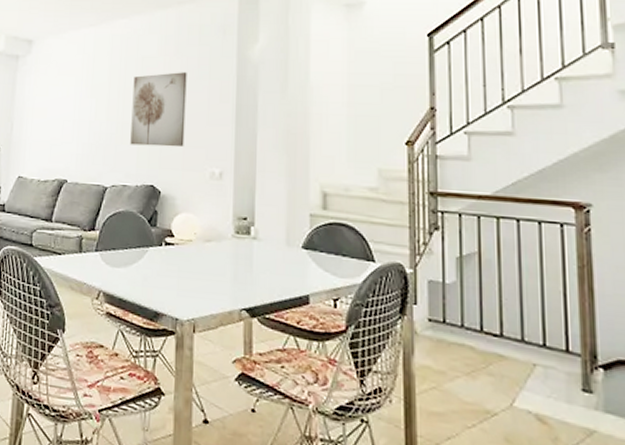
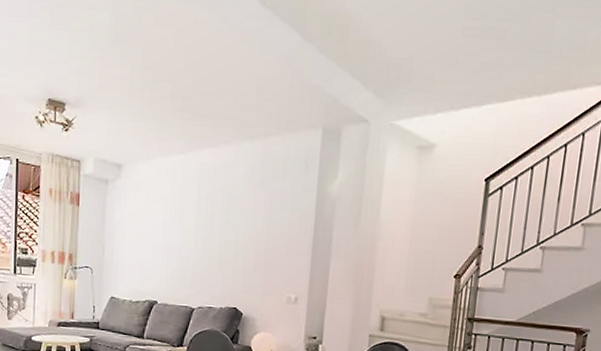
wall art: present [130,72,187,147] -> none [216,203,271,274]

